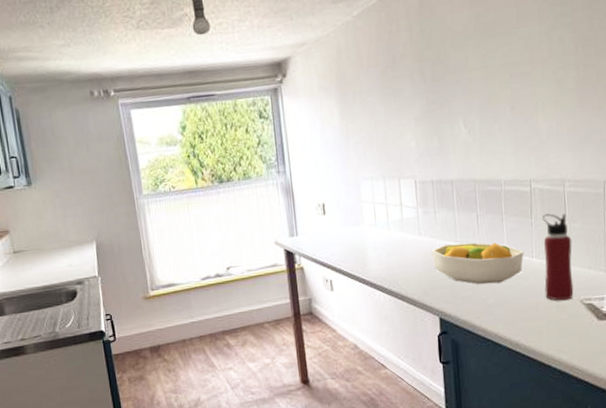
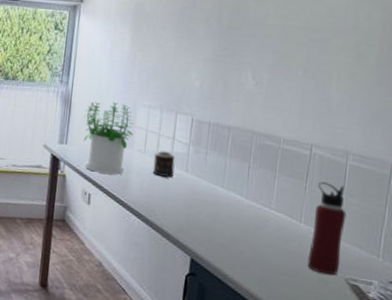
potted plant: none [306,181,361,257] -> present [79,102,134,175]
candle: none [386,219,408,246] -> present [152,151,175,178]
fruit bowl: present [431,242,524,284] -> none [195,186,292,240]

